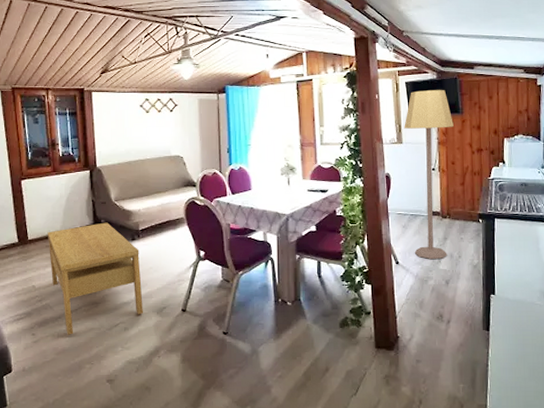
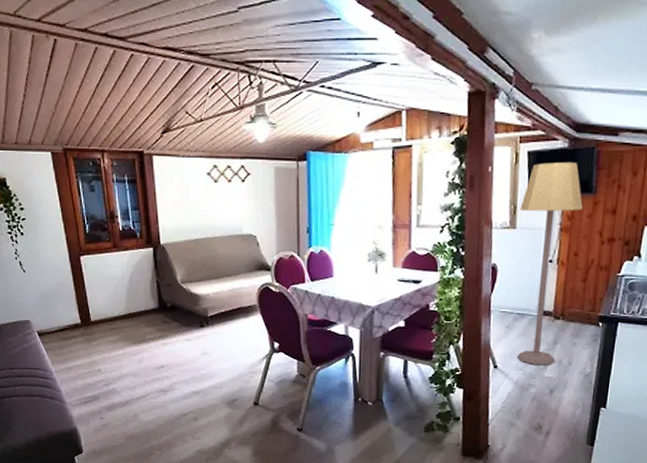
coffee table: present [47,222,143,335] -> none [110,306,213,421]

